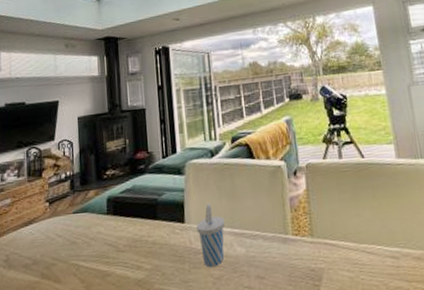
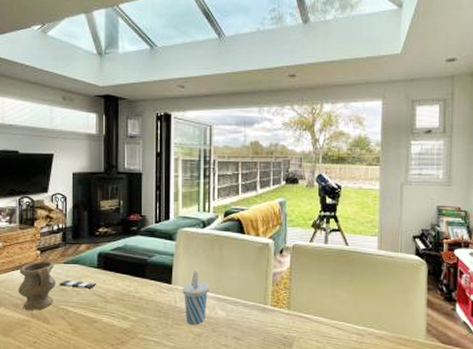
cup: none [27,212,108,270] -> present [18,261,97,310]

